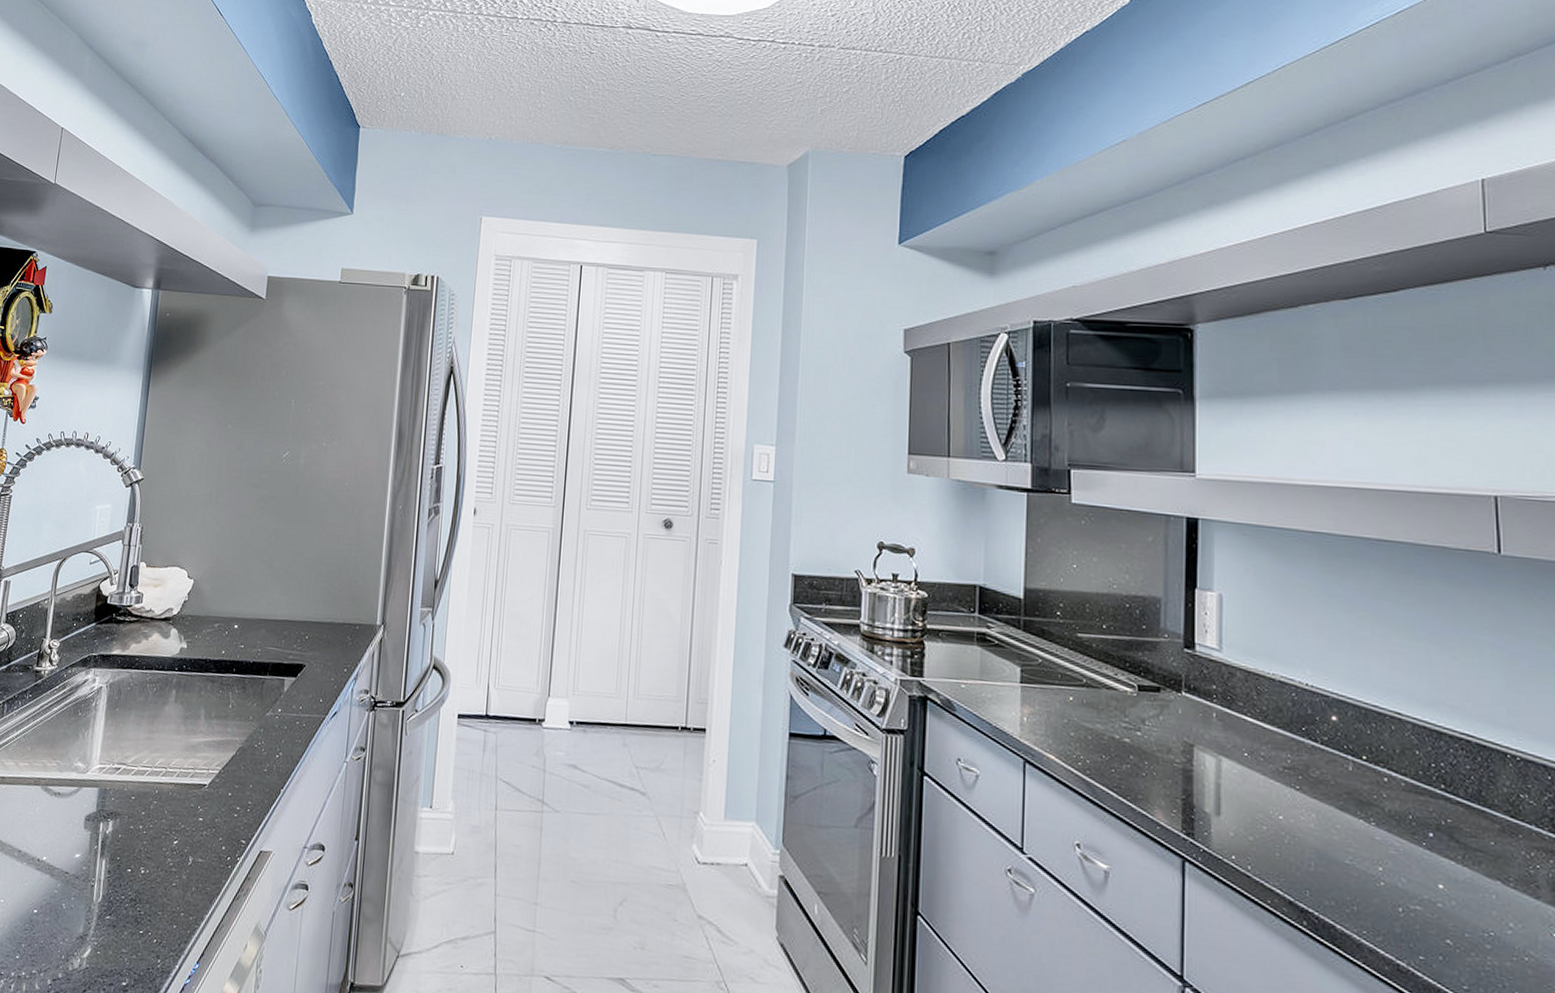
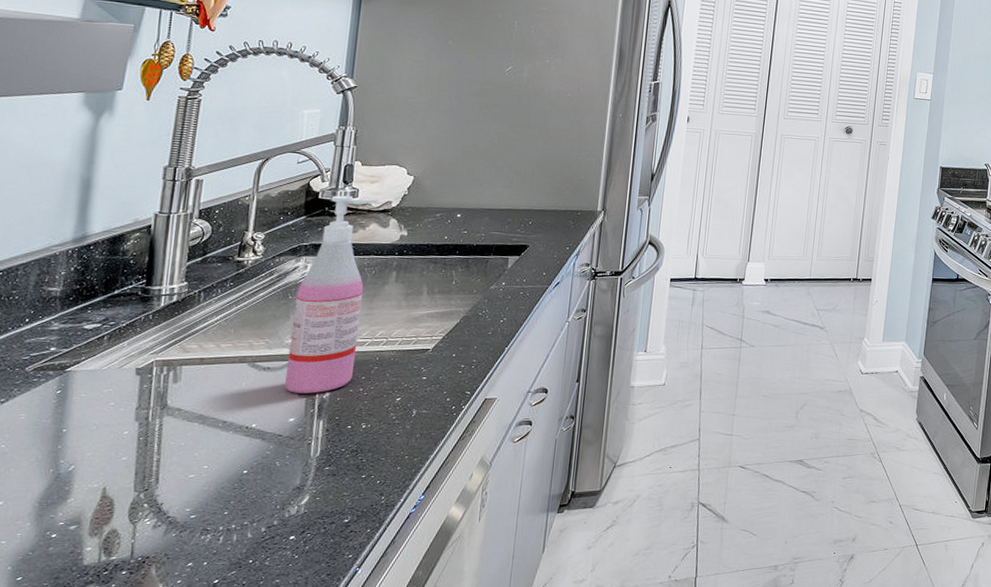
soap dispenser: none [72,600,161,827] -> present [285,195,379,394]

